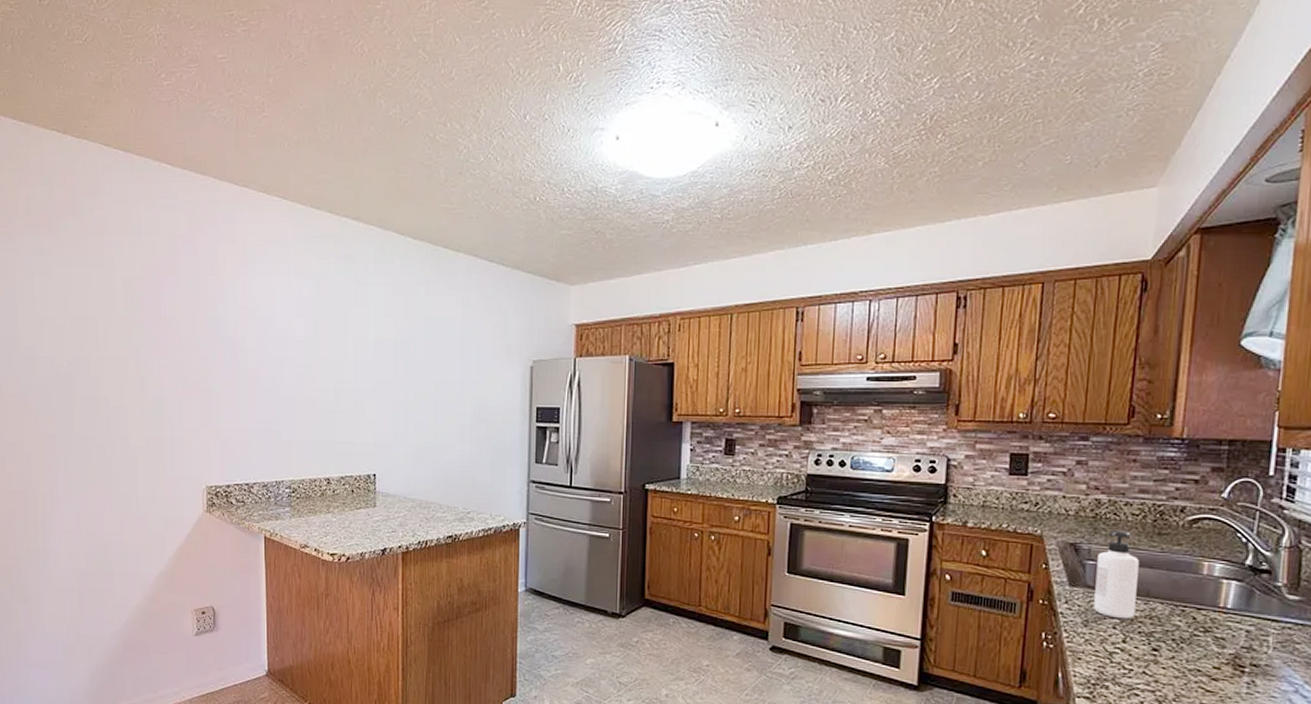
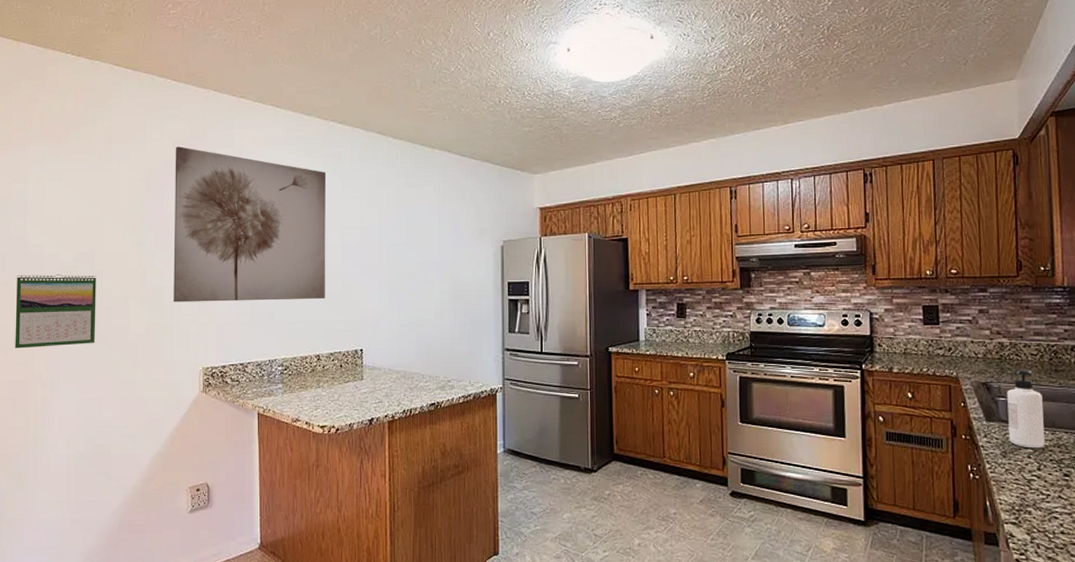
calendar: none [10,379,94,458] -> present [15,274,96,349]
wall art: none [172,241,338,418] -> present [173,146,327,303]

